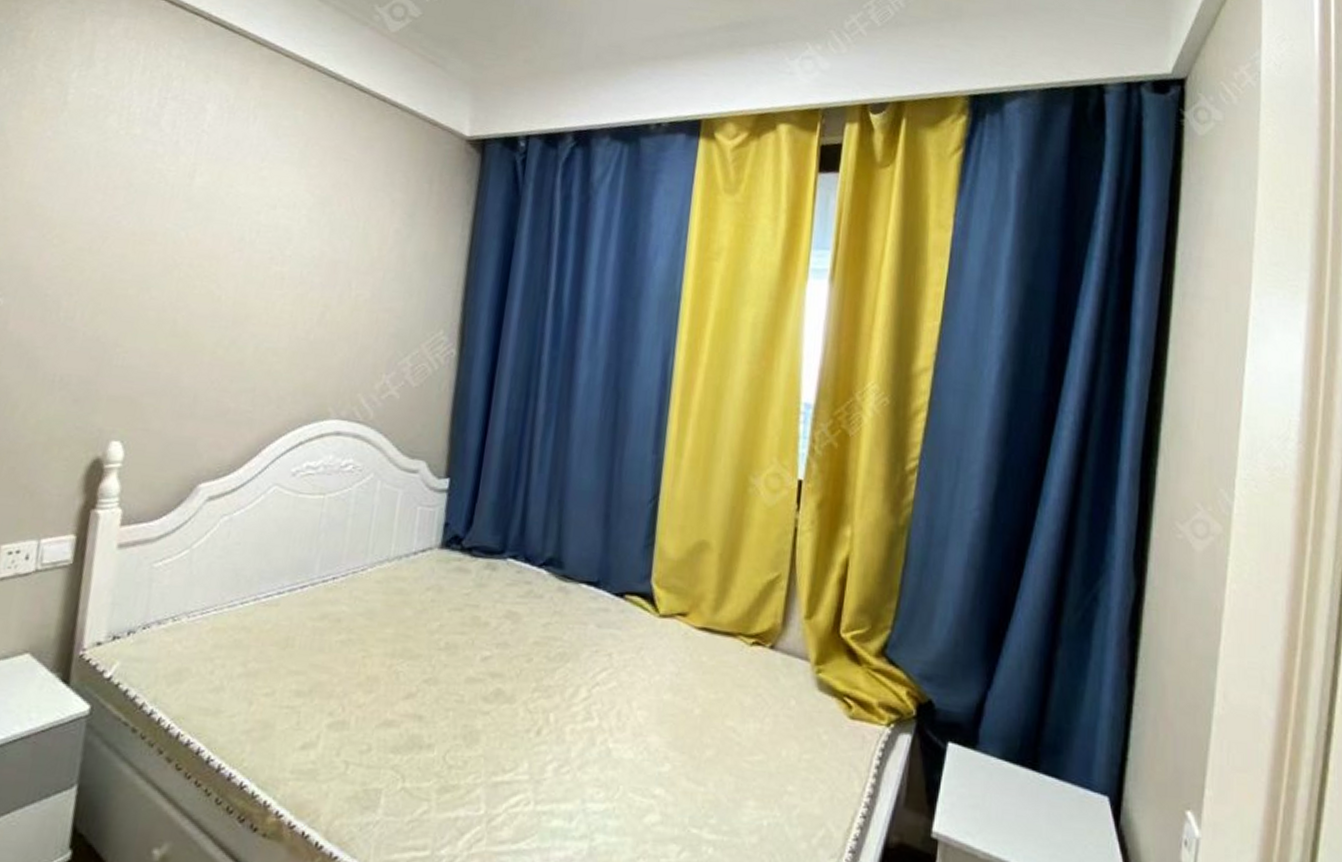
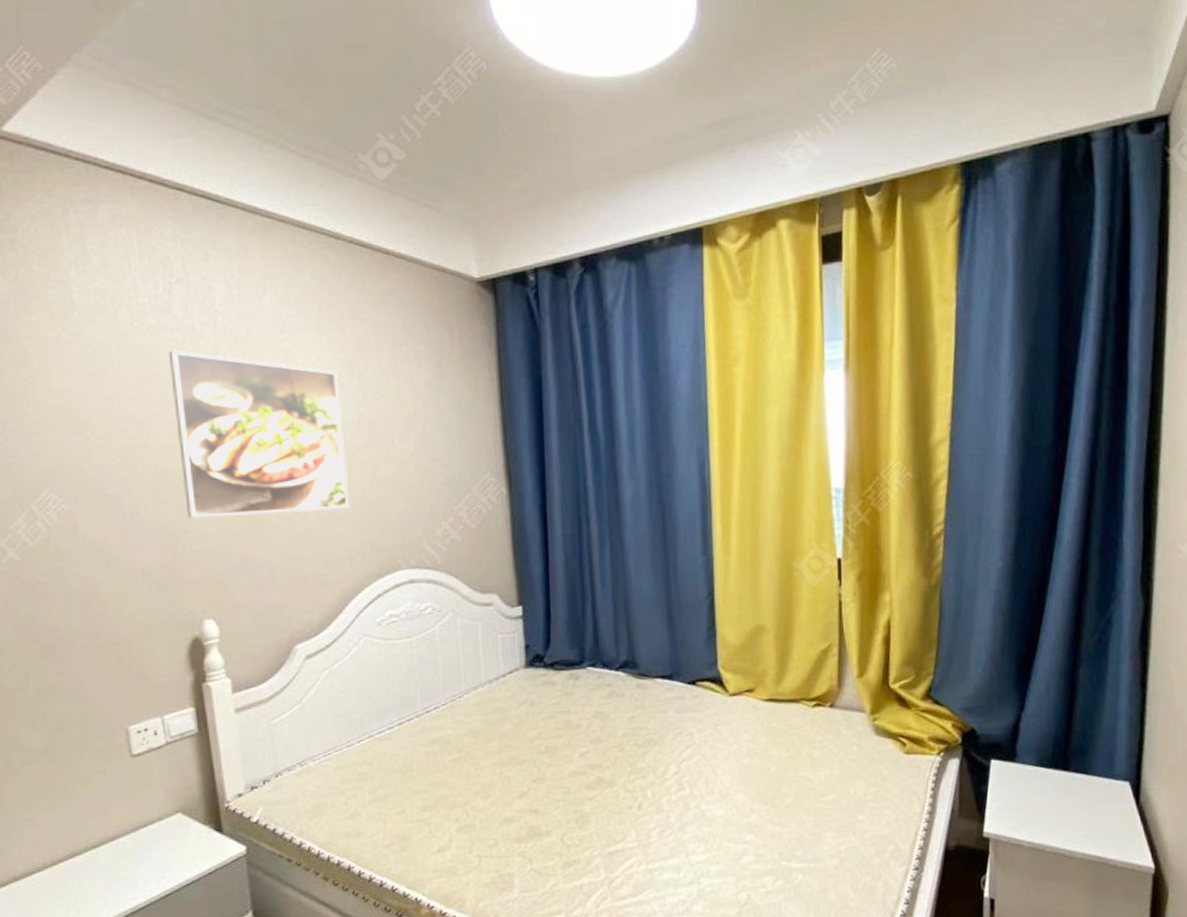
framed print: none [122,162,309,346] -> present [168,350,350,519]

